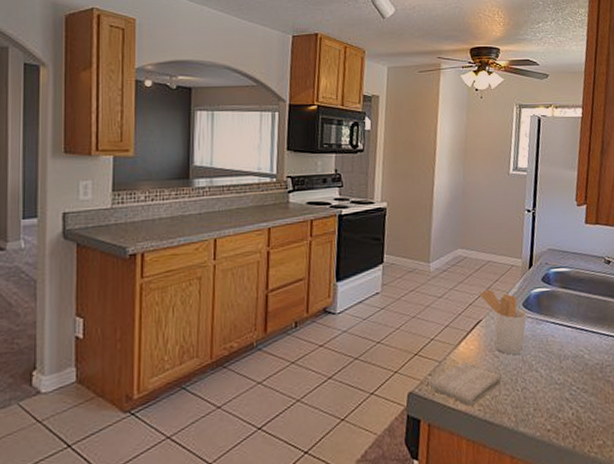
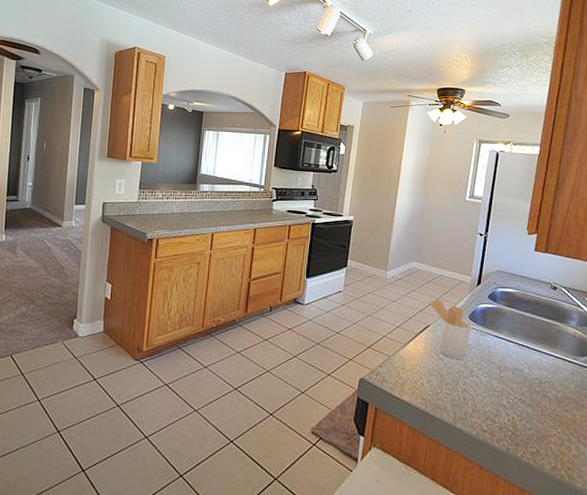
washcloth: present [432,362,502,406] -> none [381,360,444,398]

